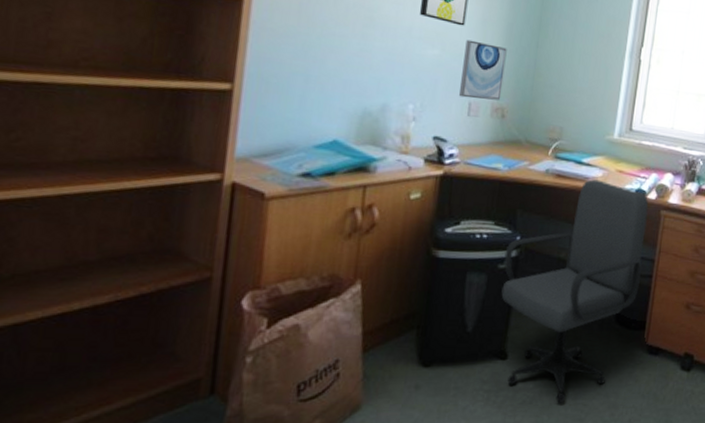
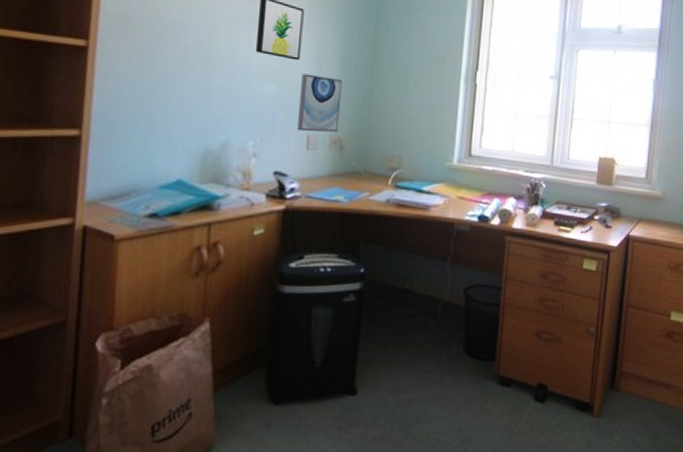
office chair: present [501,179,649,403] -> none [348,207,492,439]

